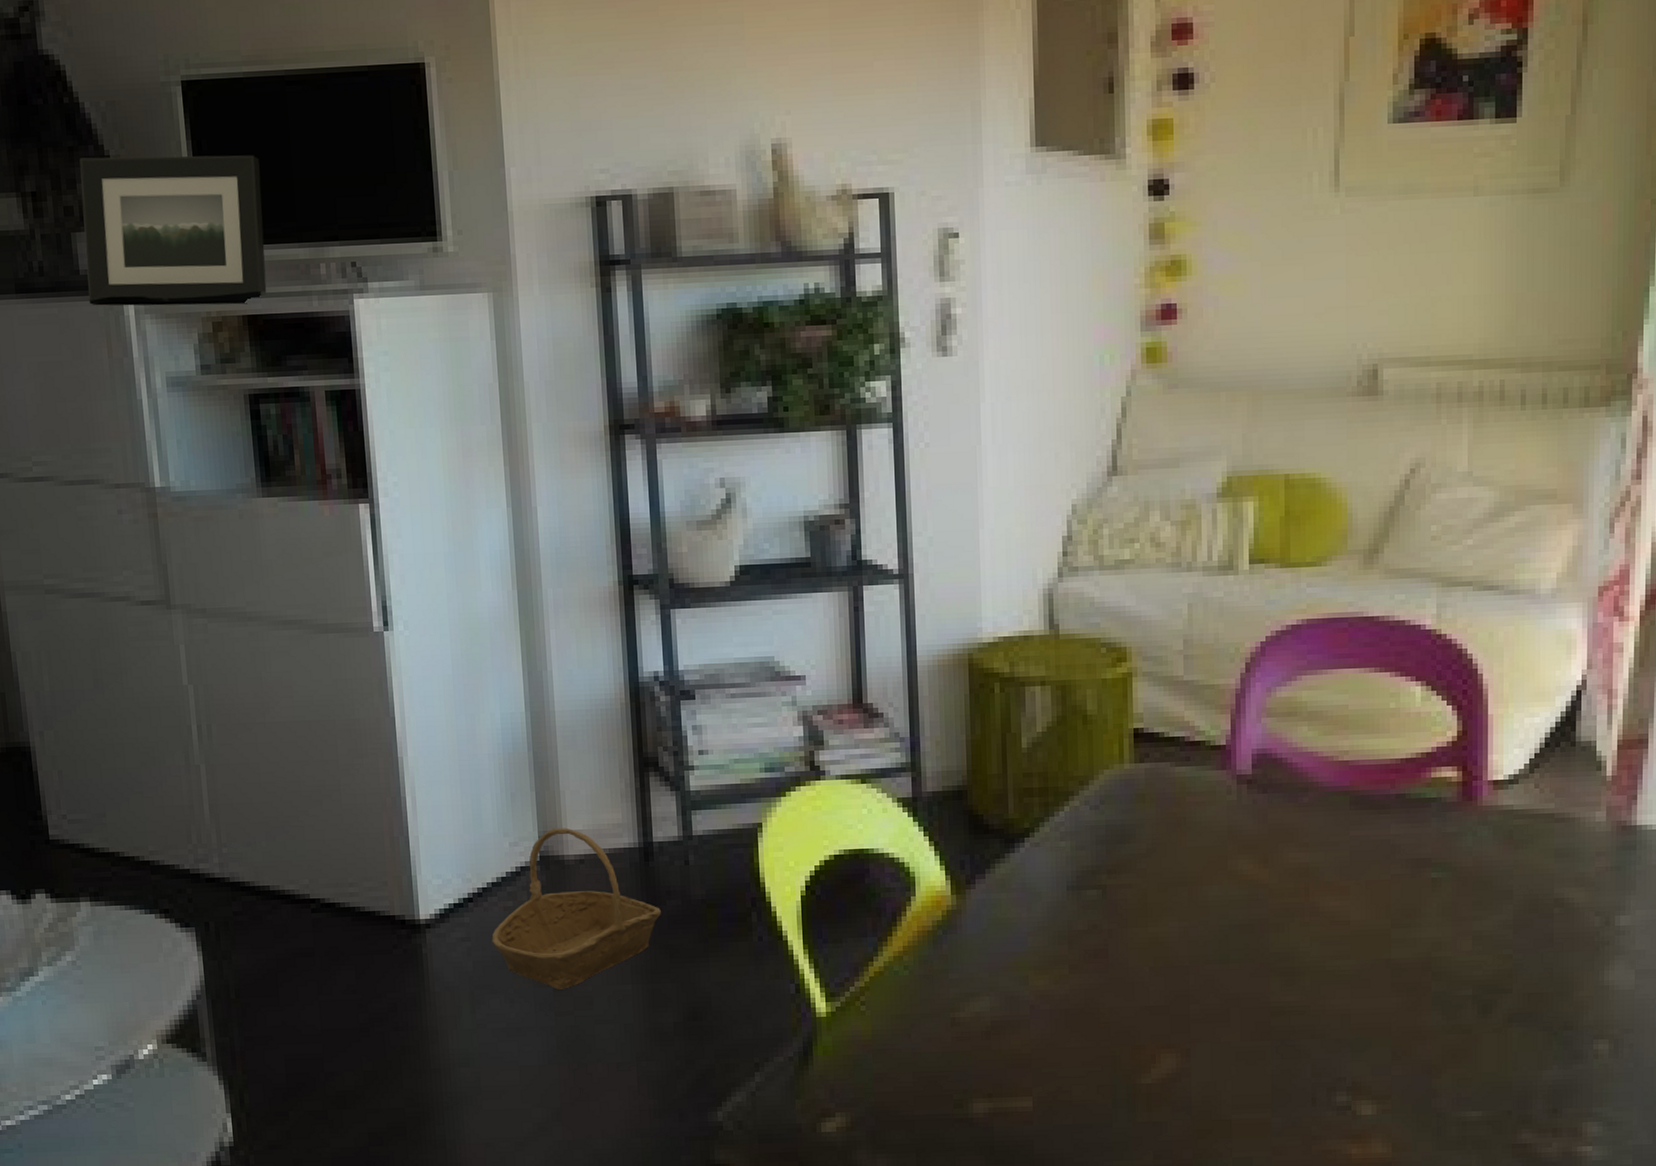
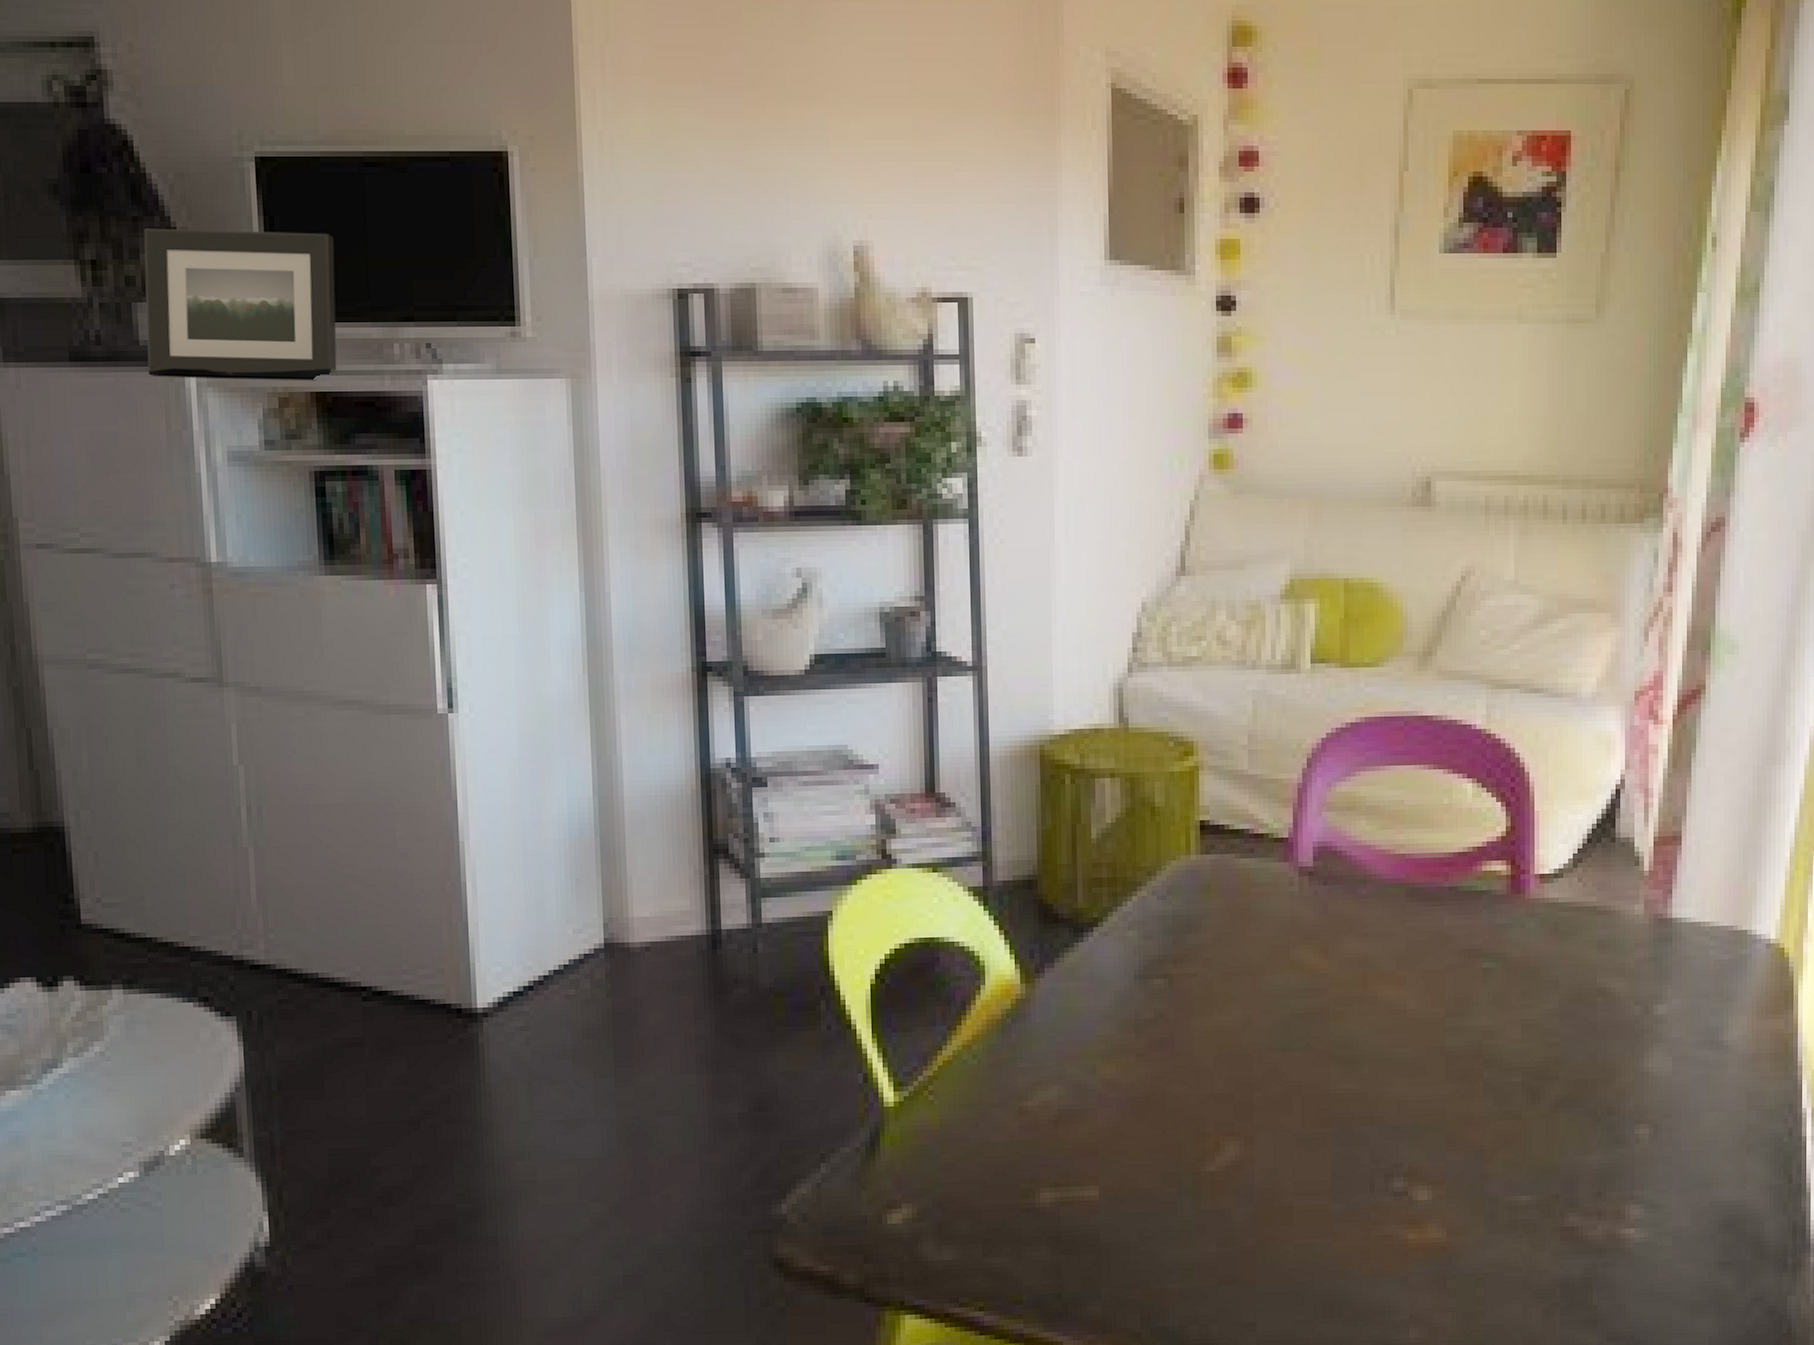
basket: present [491,828,662,991] -> none [552,914,729,1081]

